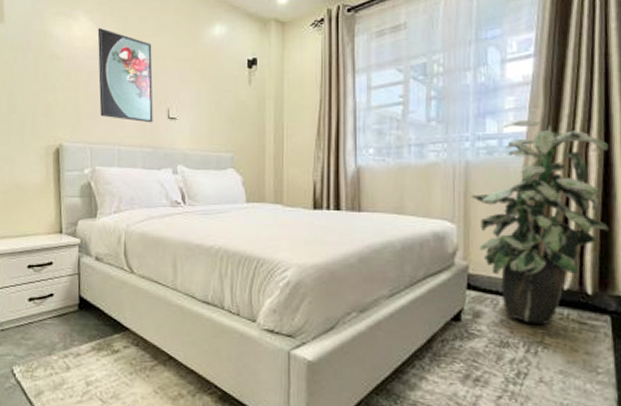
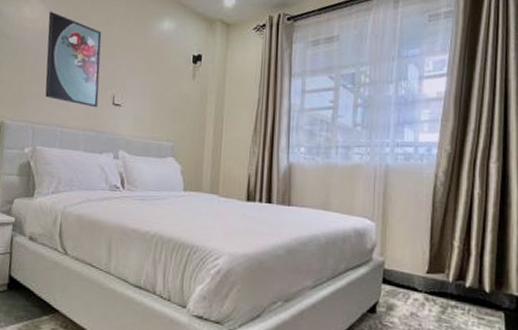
indoor plant: present [470,120,610,324] -> none [389,131,506,319]

